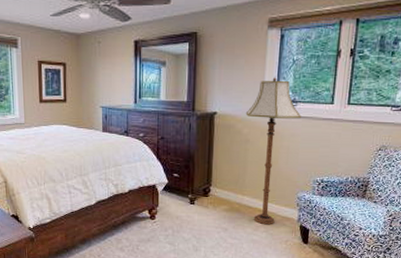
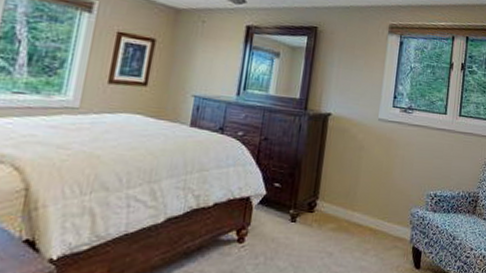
floor lamp: present [245,76,301,225] -> none [361,81,417,247]

